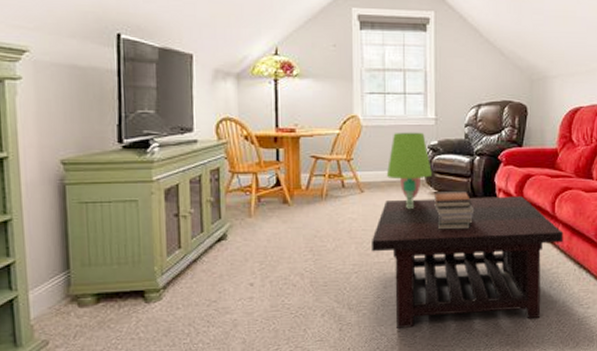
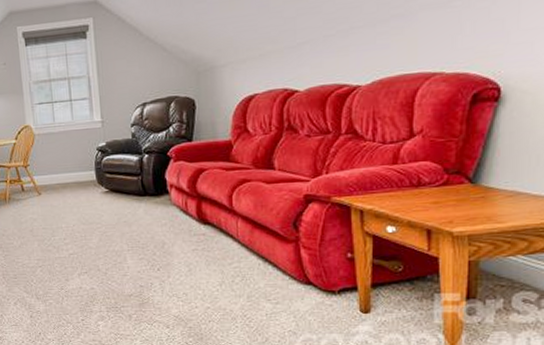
coffee table: present [372,196,564,328] -> none [52,191,244,317]
lampshade: present [386,132,432,210] -> none [59,135,102,209]
book stack: present [434,190,473,230] -> none [106,188,146,227]

